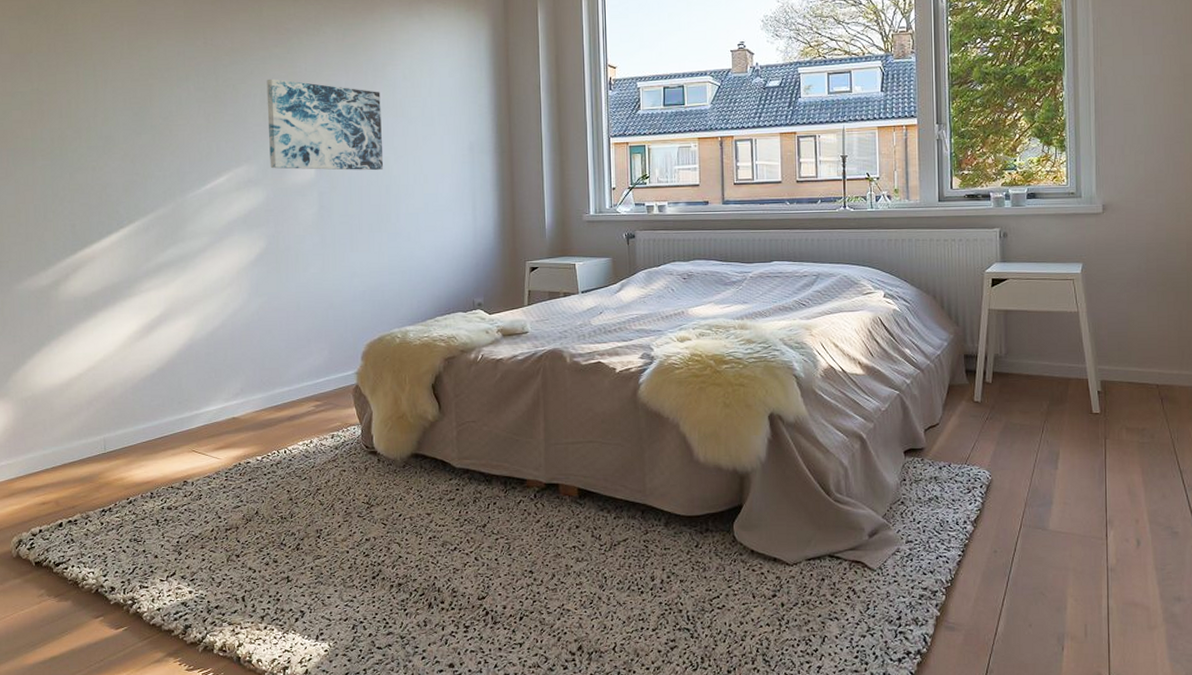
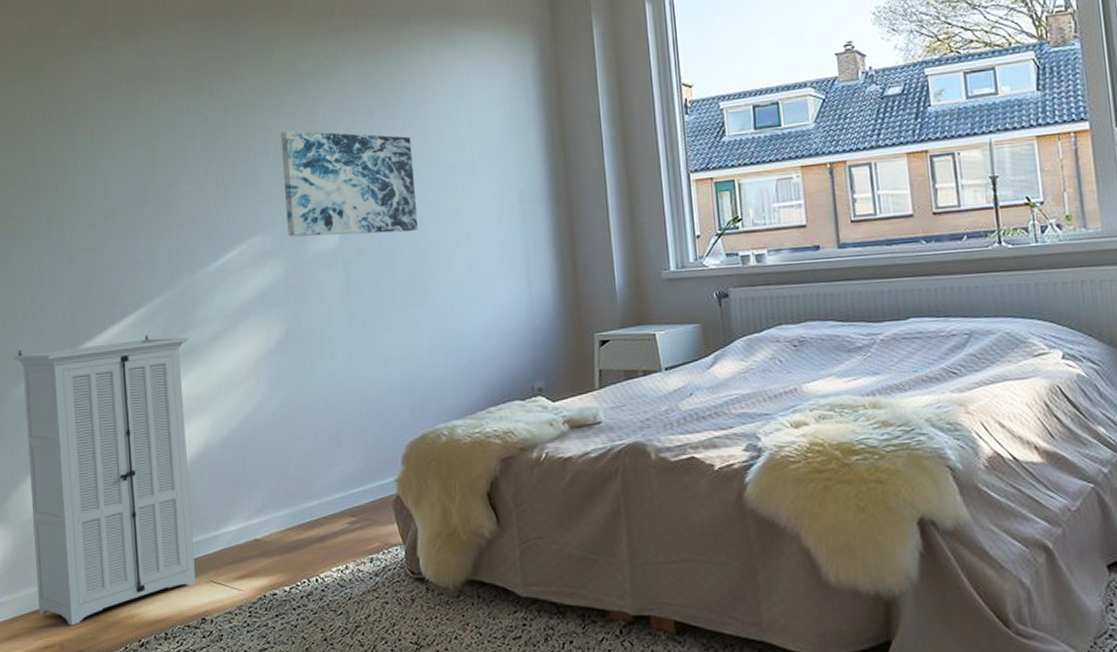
storage cabinet: none [17,245,180,486] -> present [14,335,197,626]

